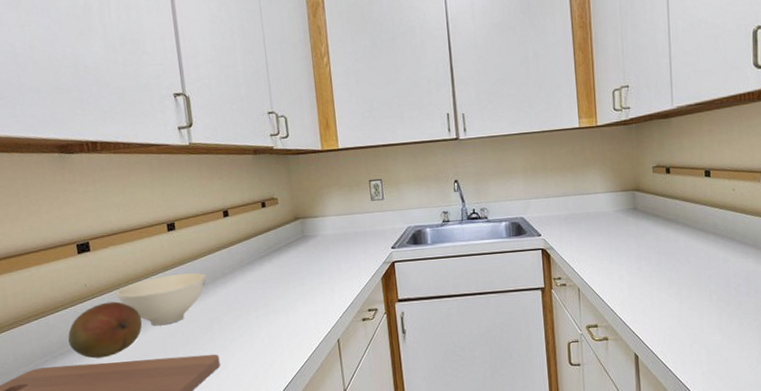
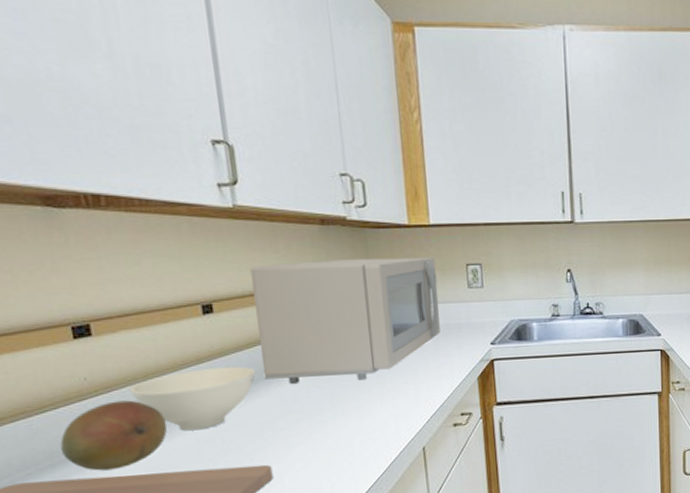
microwave: none [202,175,349,286] -> present [250,257,440,384]

